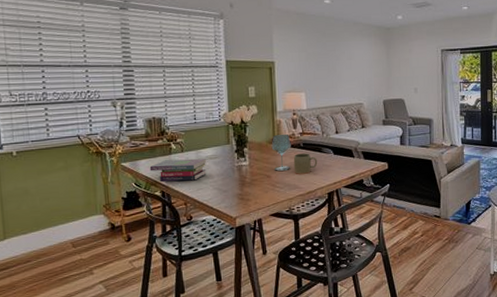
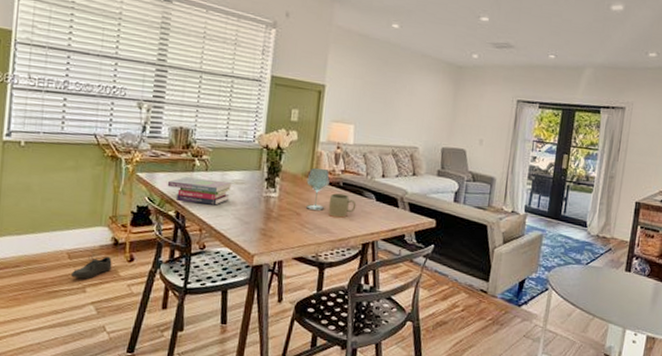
arctic: none [78,239,113,264] -> present [71,253,112,279]

